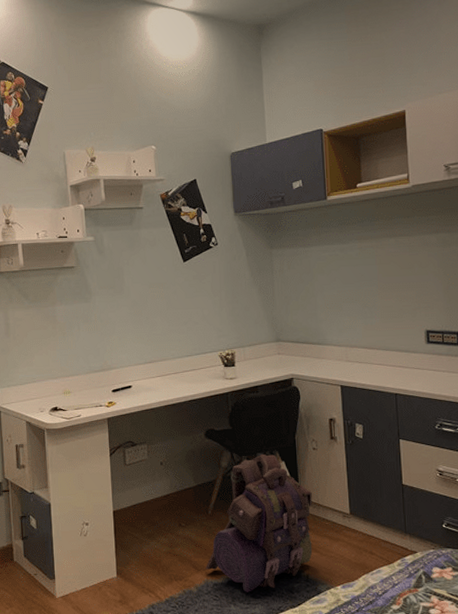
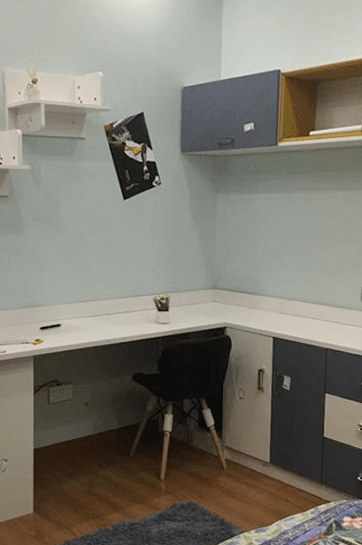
backpack: present [205,453,313,592] -> none [122,400,235,533]

